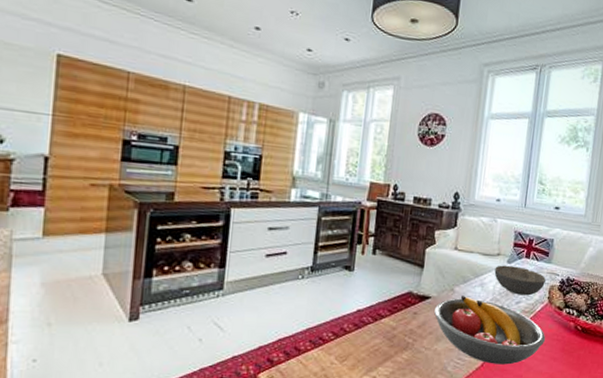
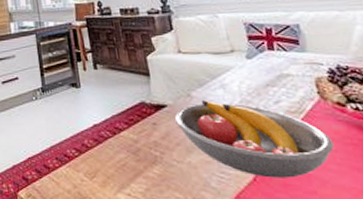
bowl: present [494,265,546,296] -> none [232,61,307,94]

